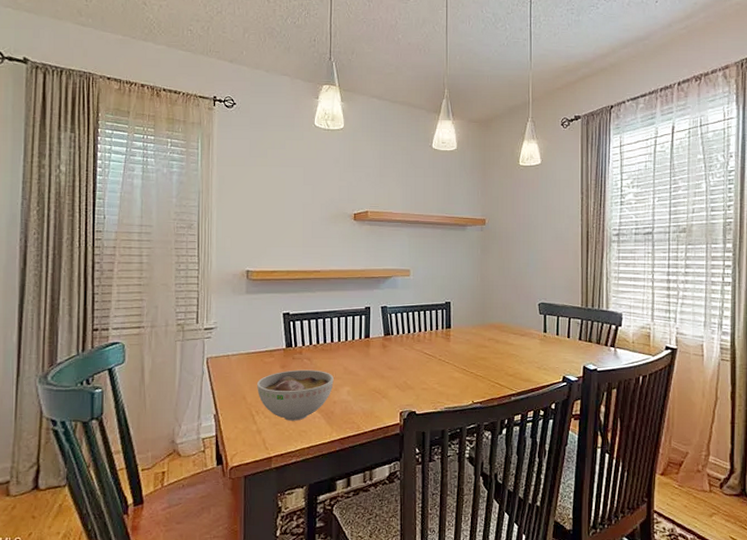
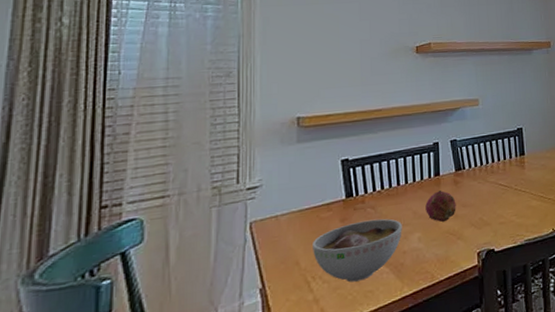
fruit: none [355,352,383,380] -> present [425,191,456,222]

